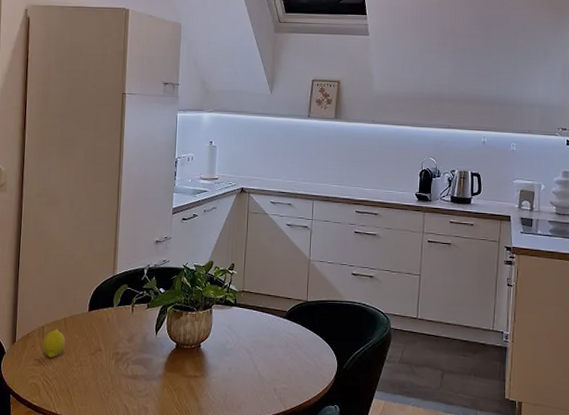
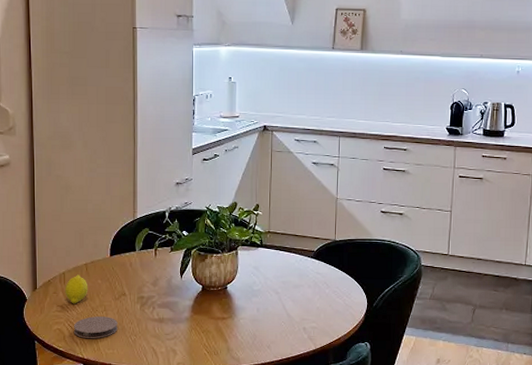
coaster: none [48,371,92,395] -> present [73,316,118,339]

